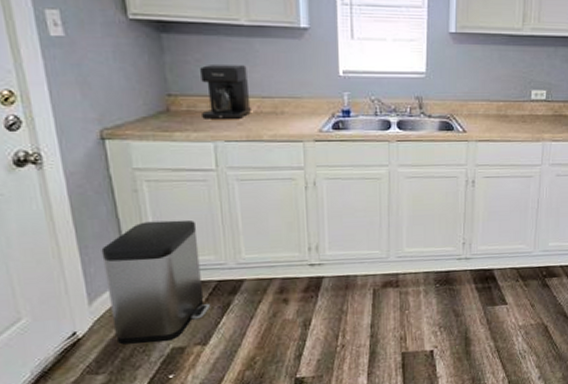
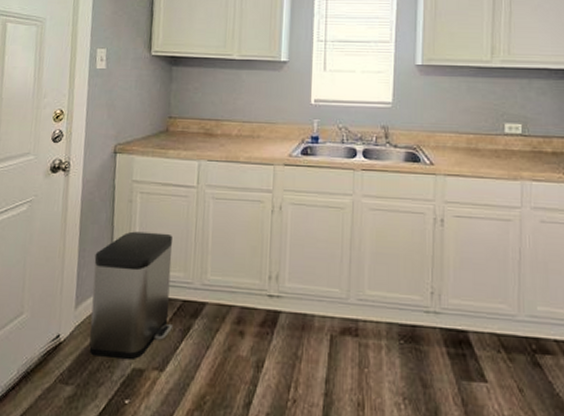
coffee maker: present [200,63,251,119] -> none [192,91,233,141]

